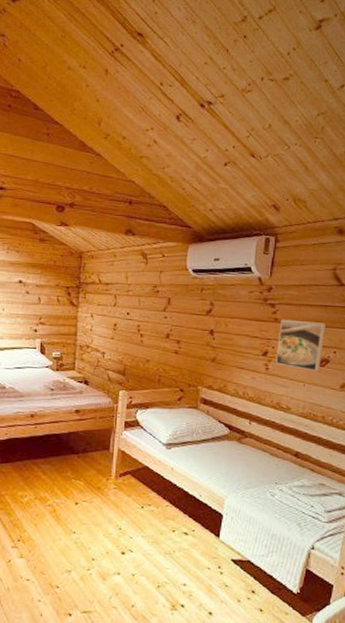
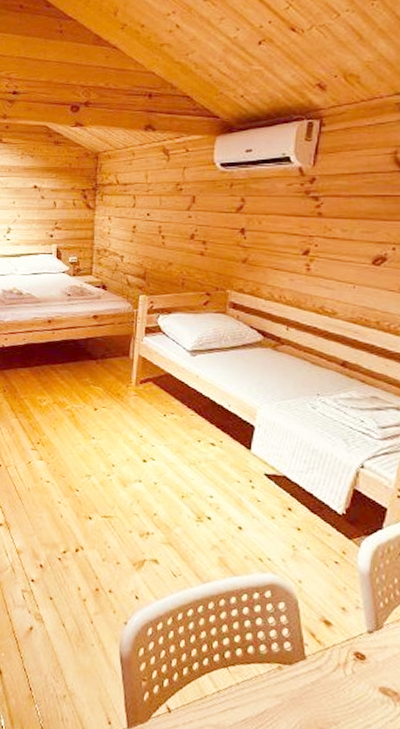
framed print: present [276,319,326,372] -> none [319,213,384,272]

